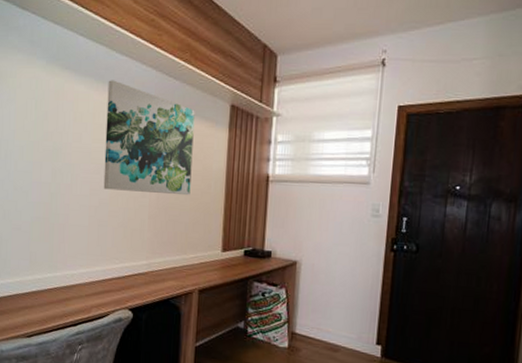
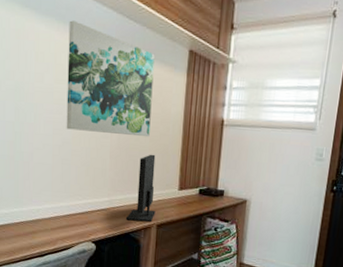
monitor: none [165,213,197,287] -> present [125,154,156,223]

